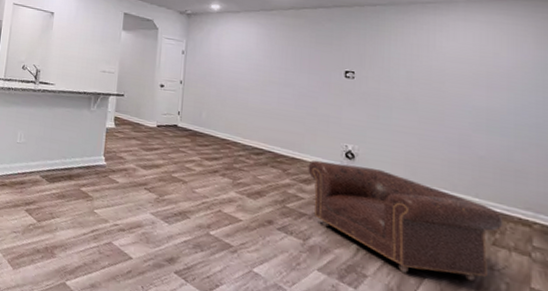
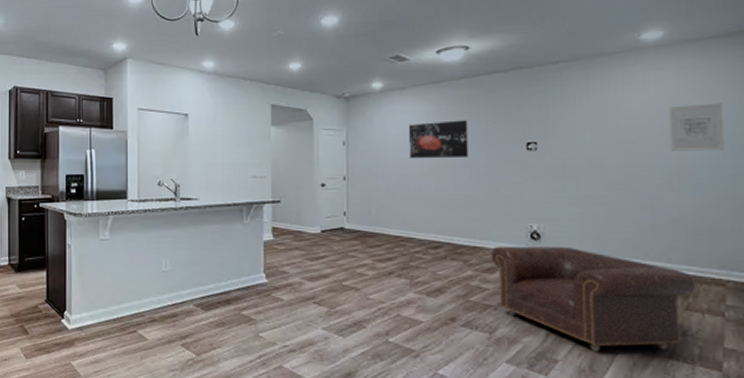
wall art: none [239,42,293,77] -> present [408,120,468,159]
wall art: none [477,54,530,101] -> present [669,103,724,151]

